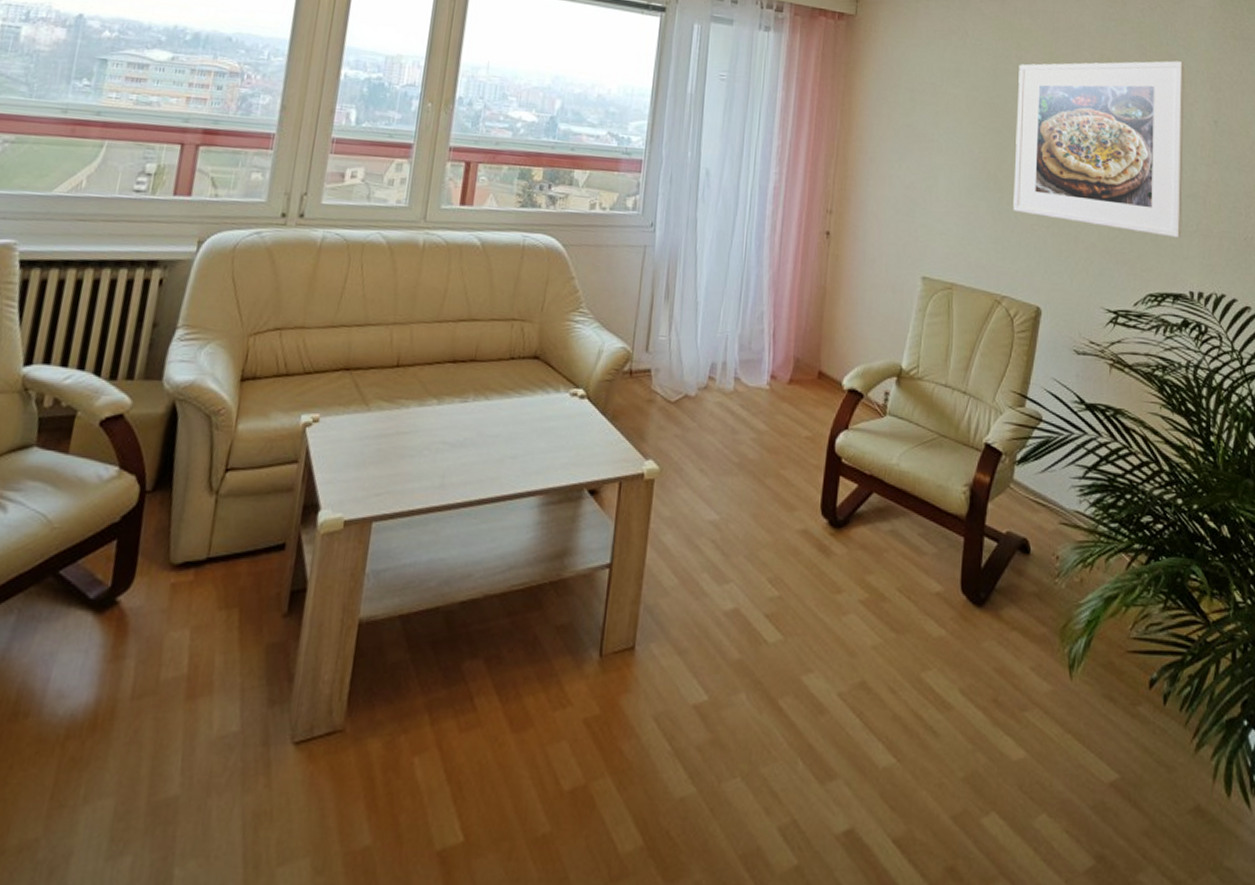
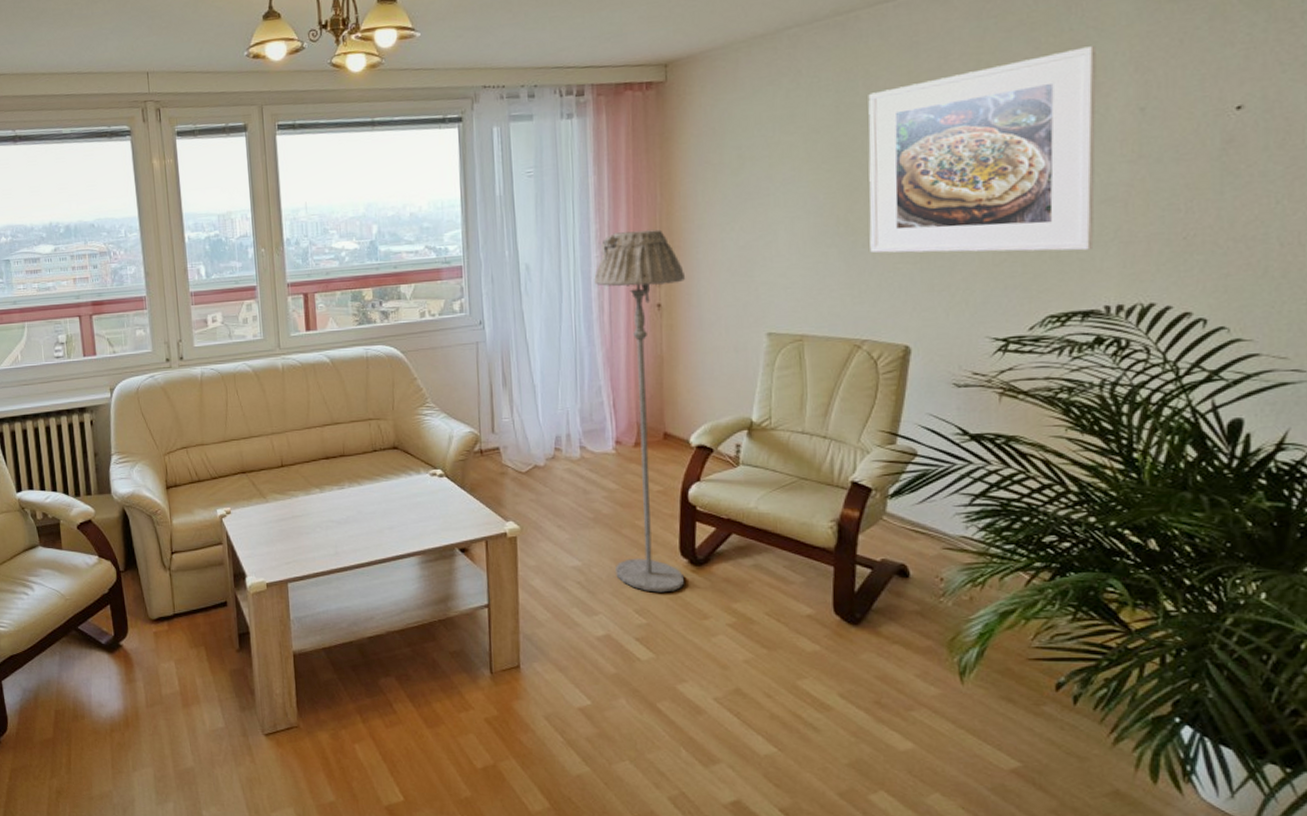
floor lamp: none [753,152,855,559] -> present [594,229,686,593]

